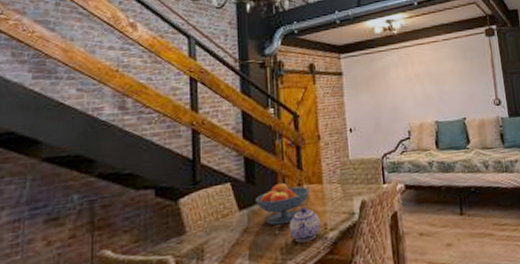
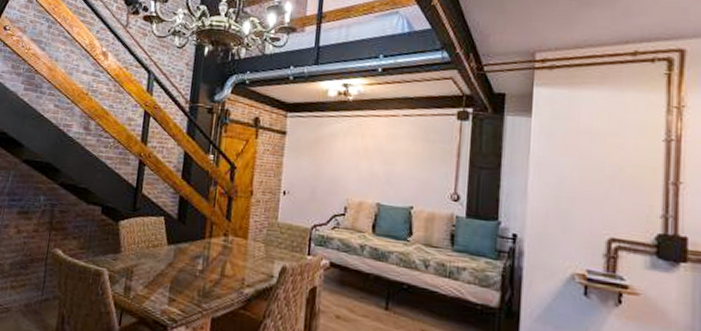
fruit bowl: present [254,183,310,226] -> none [182,228,234,269]
teapot: present [289,207,321,243] -> none [208,257,240,291]

